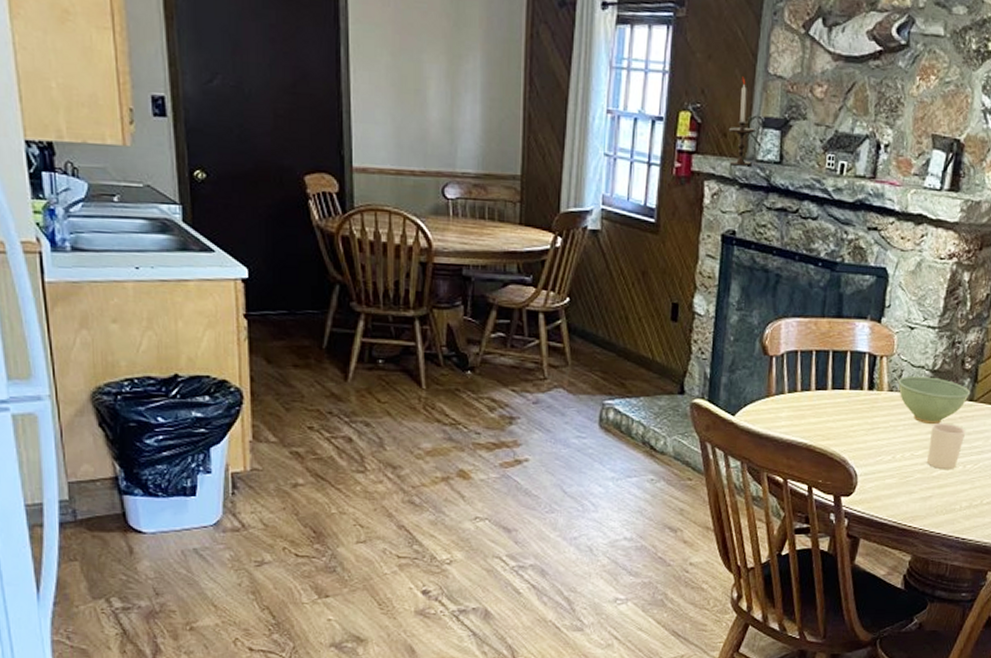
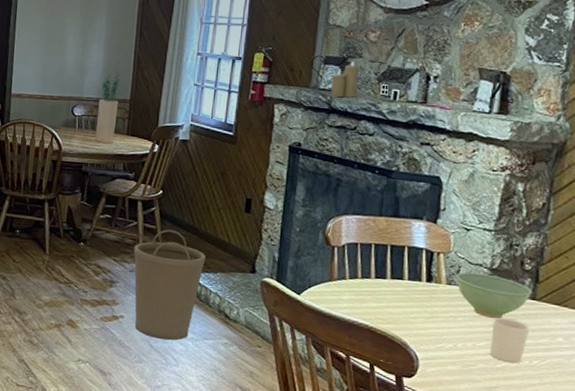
vase: none [477,134,506,237] -> present [95,71,120,144]
basket: none [537,347,627,482] -> present [134,229,206,340]
candlestick: present [729,76,755,167] -> none [295,27,318,94]
candle: none [770,124,803,172] -> present [331,61,359,98]

